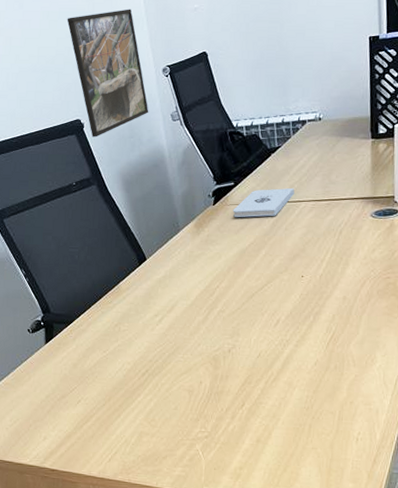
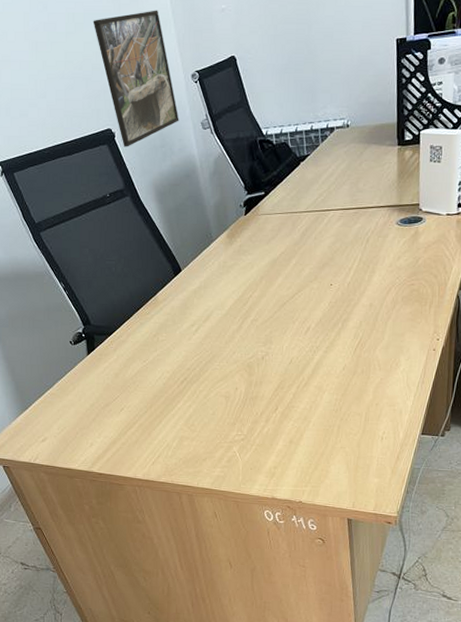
notepad: present [232,187,294,217] -> none [264,196,323,227]

